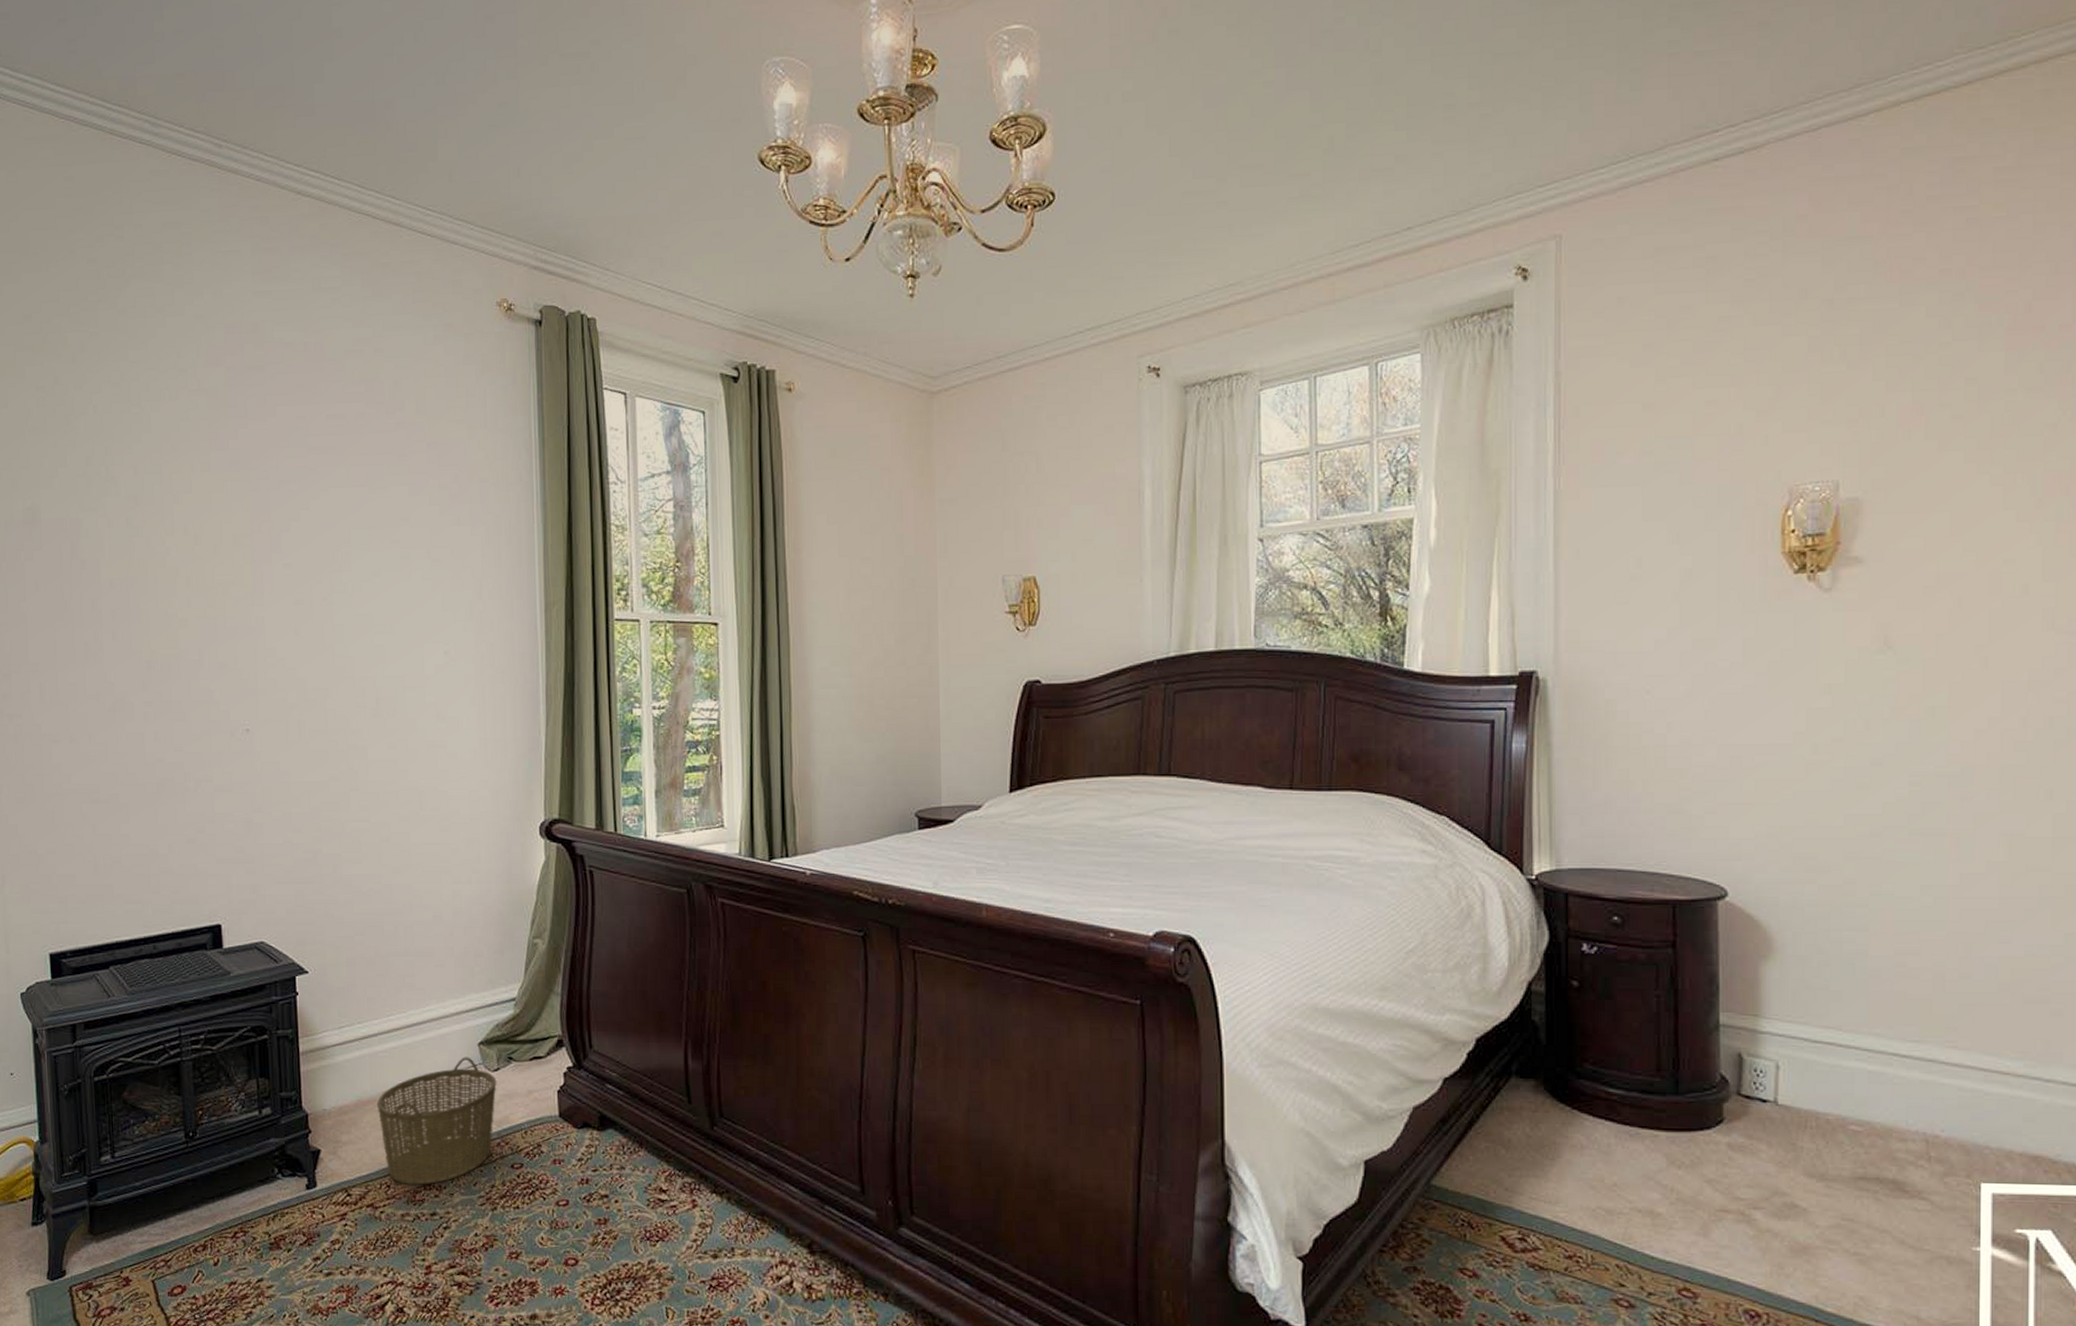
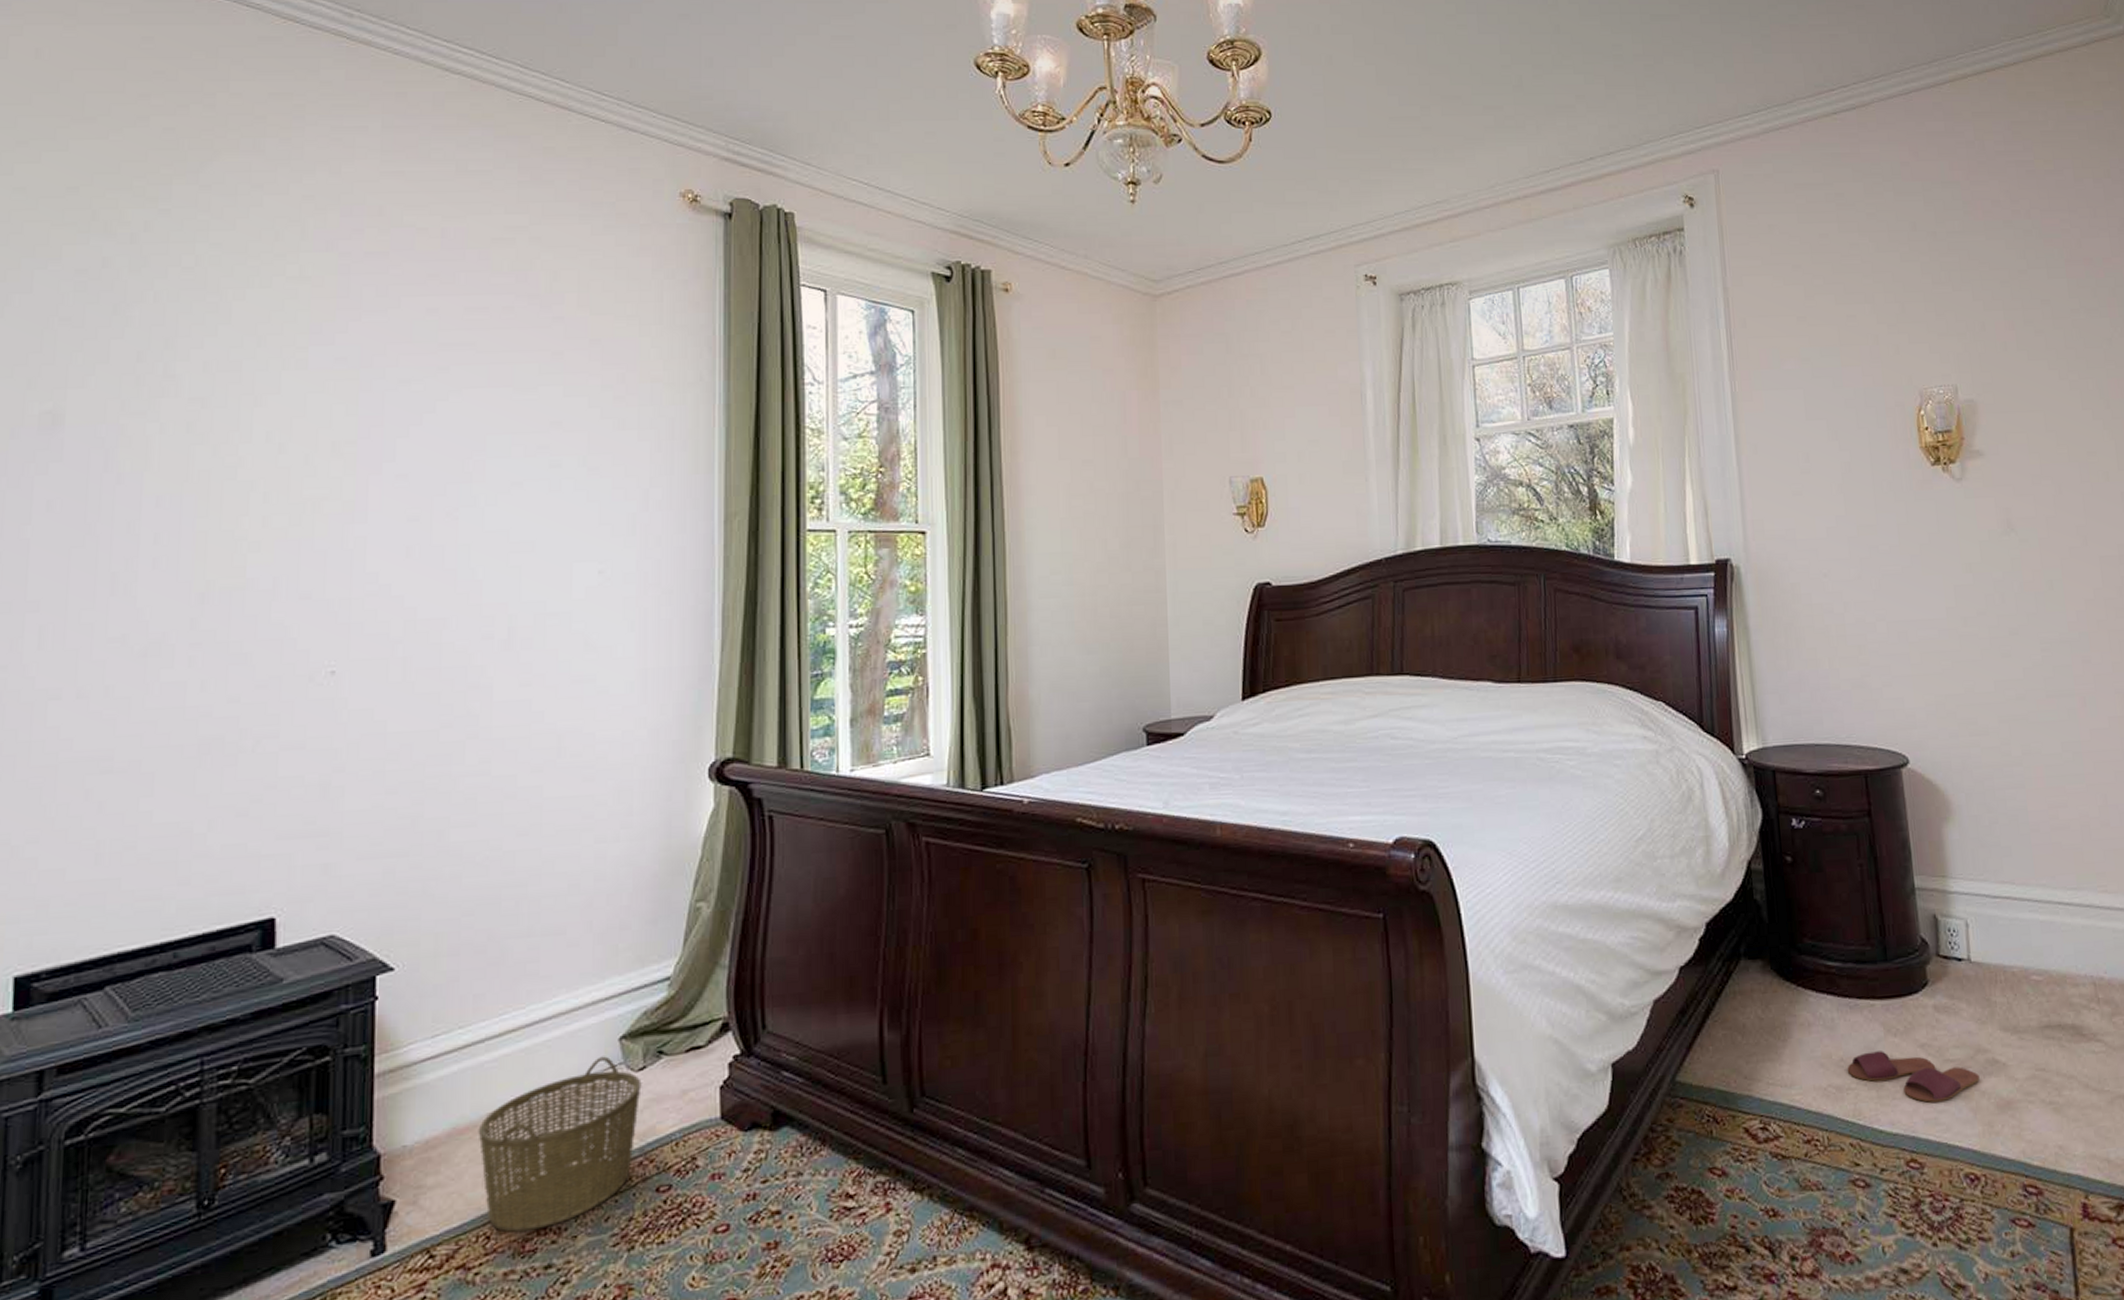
slippers: none [1620,1180,1773,1237] -> present [1847,1051,1980,1103]

